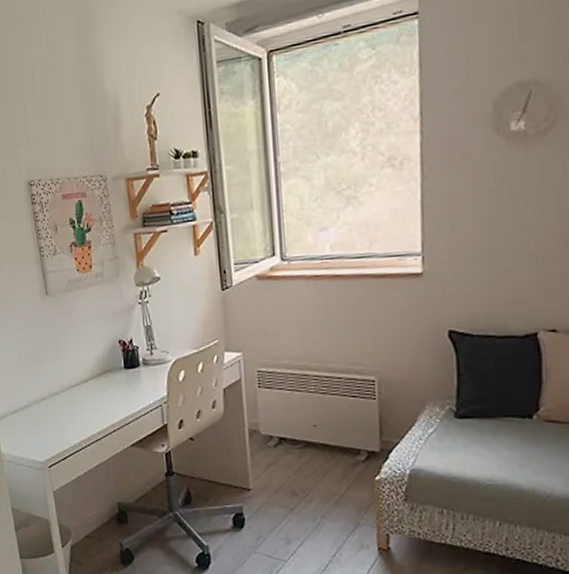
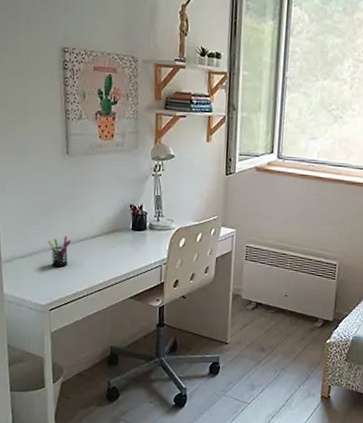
pen holder: none [38,383,62,420] -> present [47,235,71,268]

